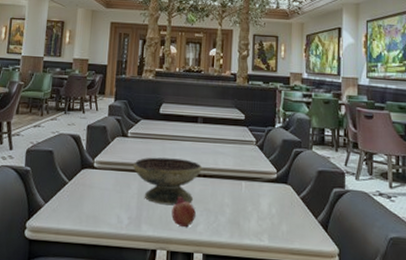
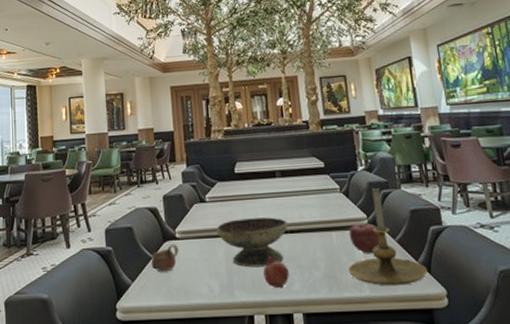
cup: none [66,172,95,198] -> present [151,243,179,272]
candle holder: none [251,146,324,240] -> present [348,188,427,286]
apple: none [257,177,286,207] -> present [348,223,380,254]

